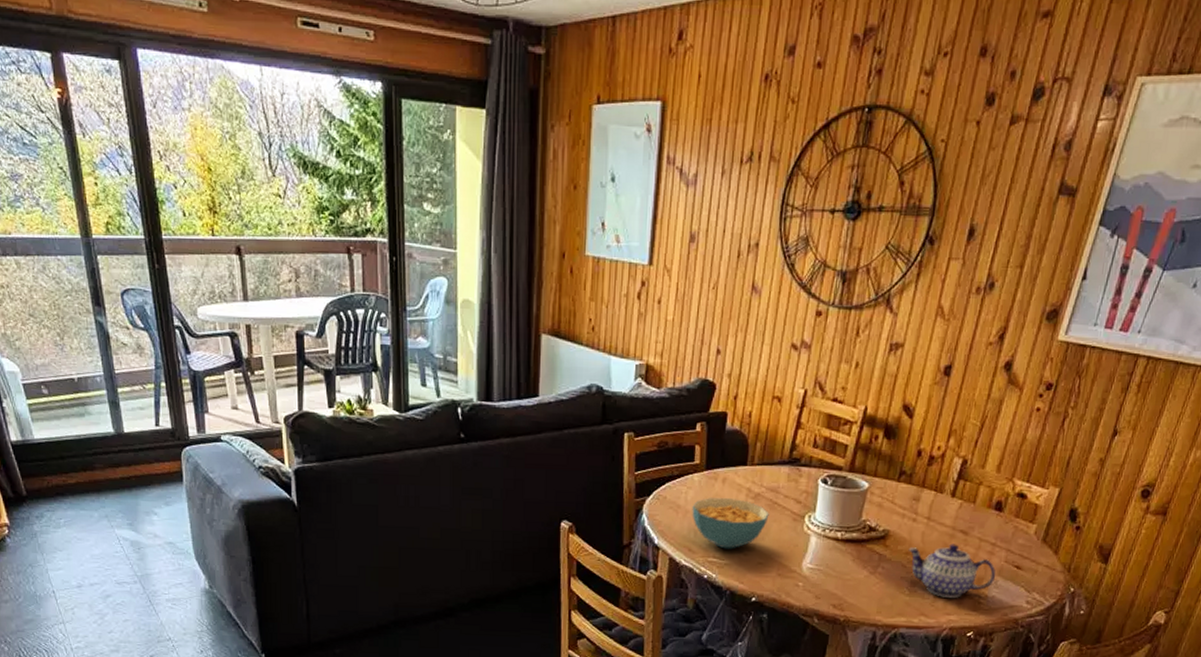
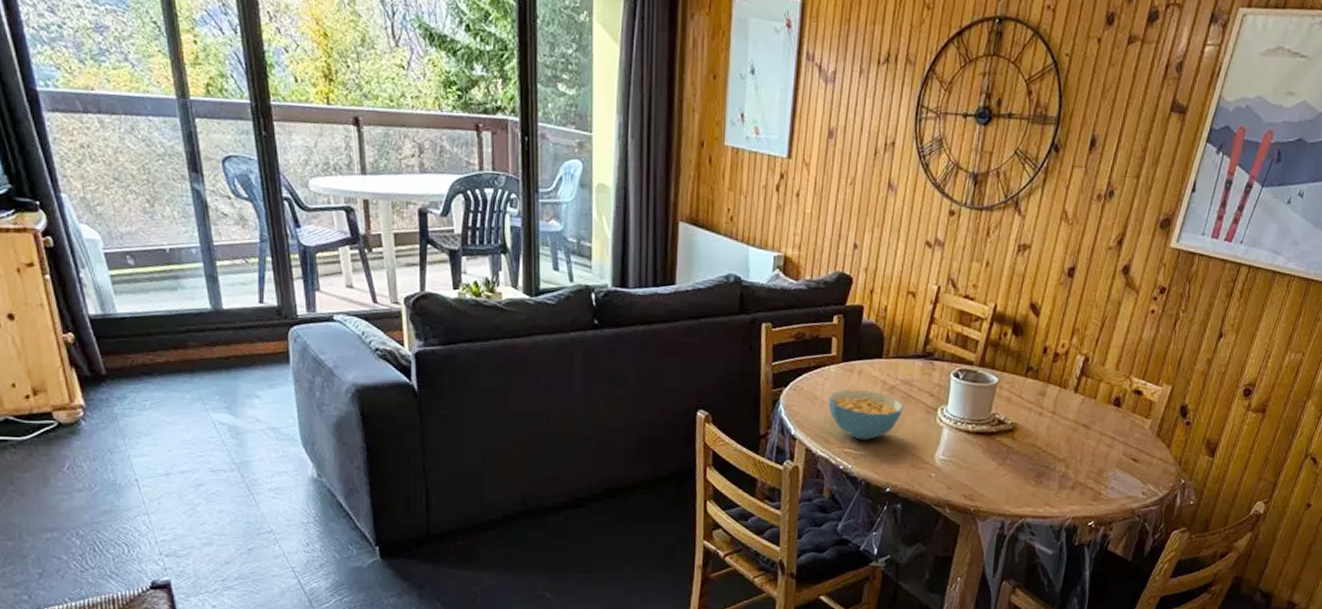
teapot: present [908,544,996,598] -> none [1034,437,1115,489]

